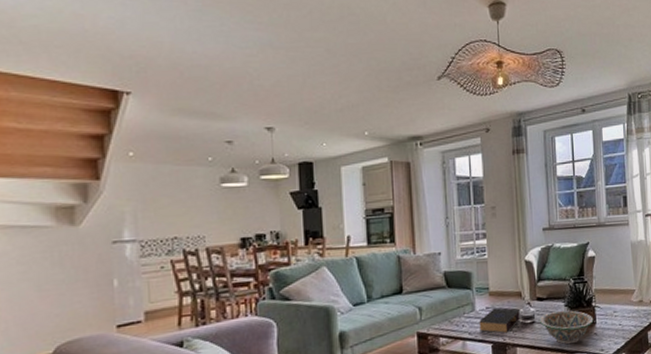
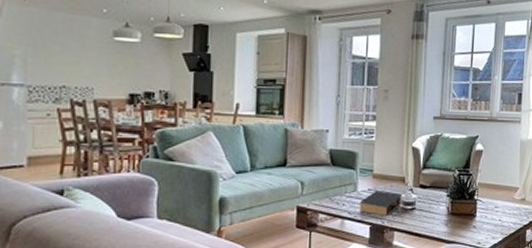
decorative bowl: present [539,310,594,344] -> none [419,200,474,234]

